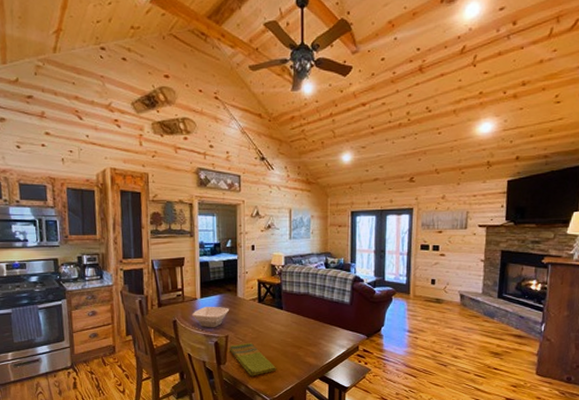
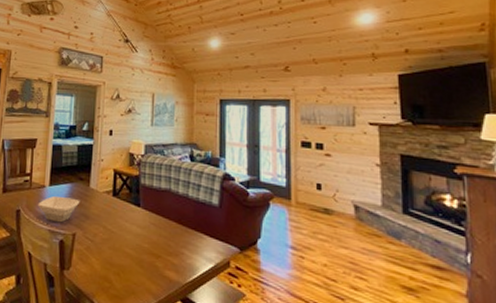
dish towel: present [229,343,276,376] -> none [75,245,129,289]

